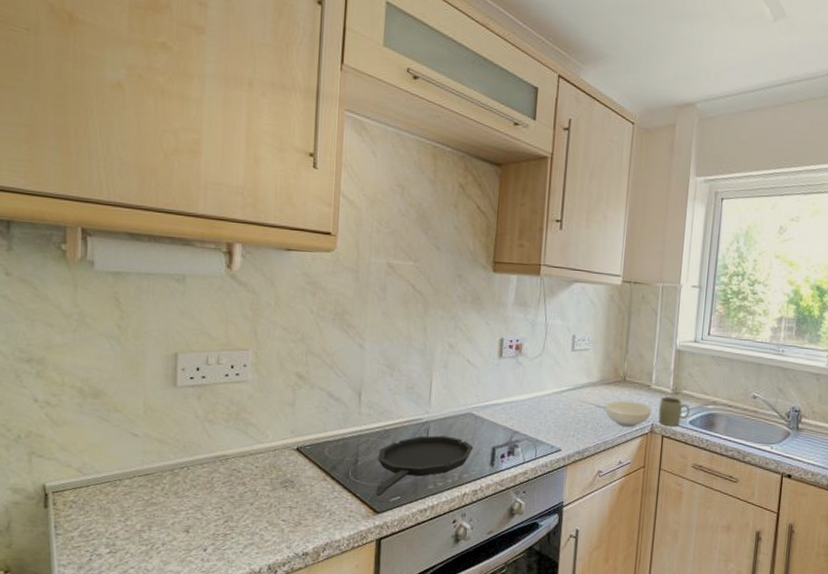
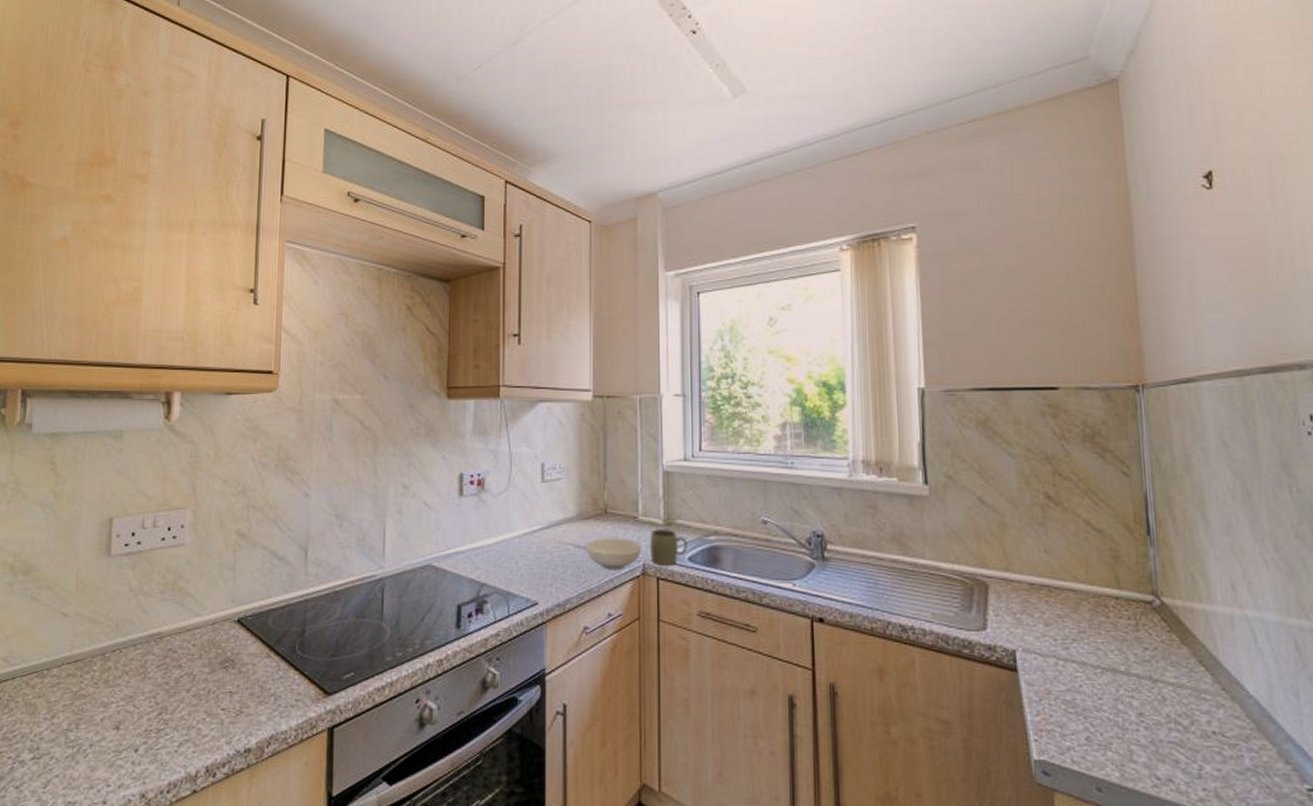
frying pan: present [376,435,474,496] -> none [326,594,436,673]

